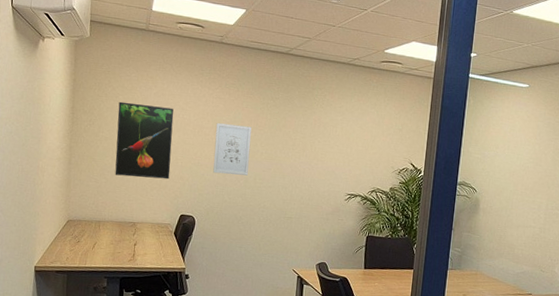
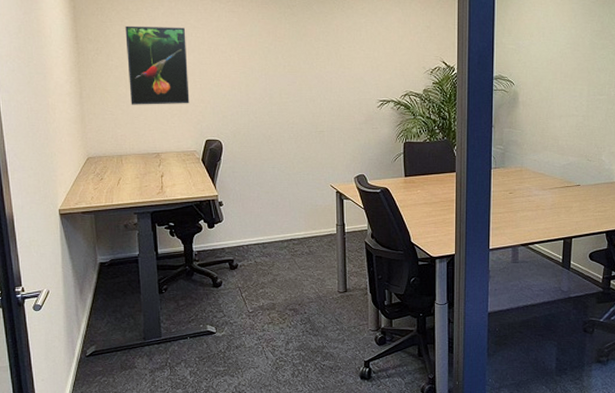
wall art: present [213,123,252,176] -> none [232,39,272,93]

